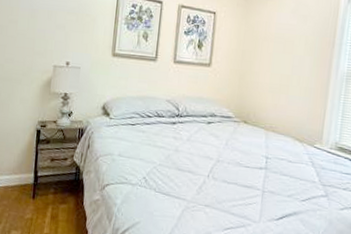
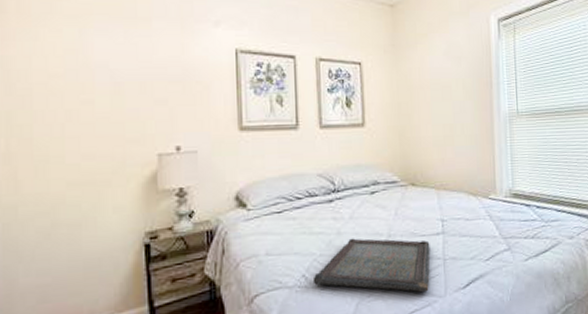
serving tray: none [150,156,253,215] -> present [312,238,430,293]

